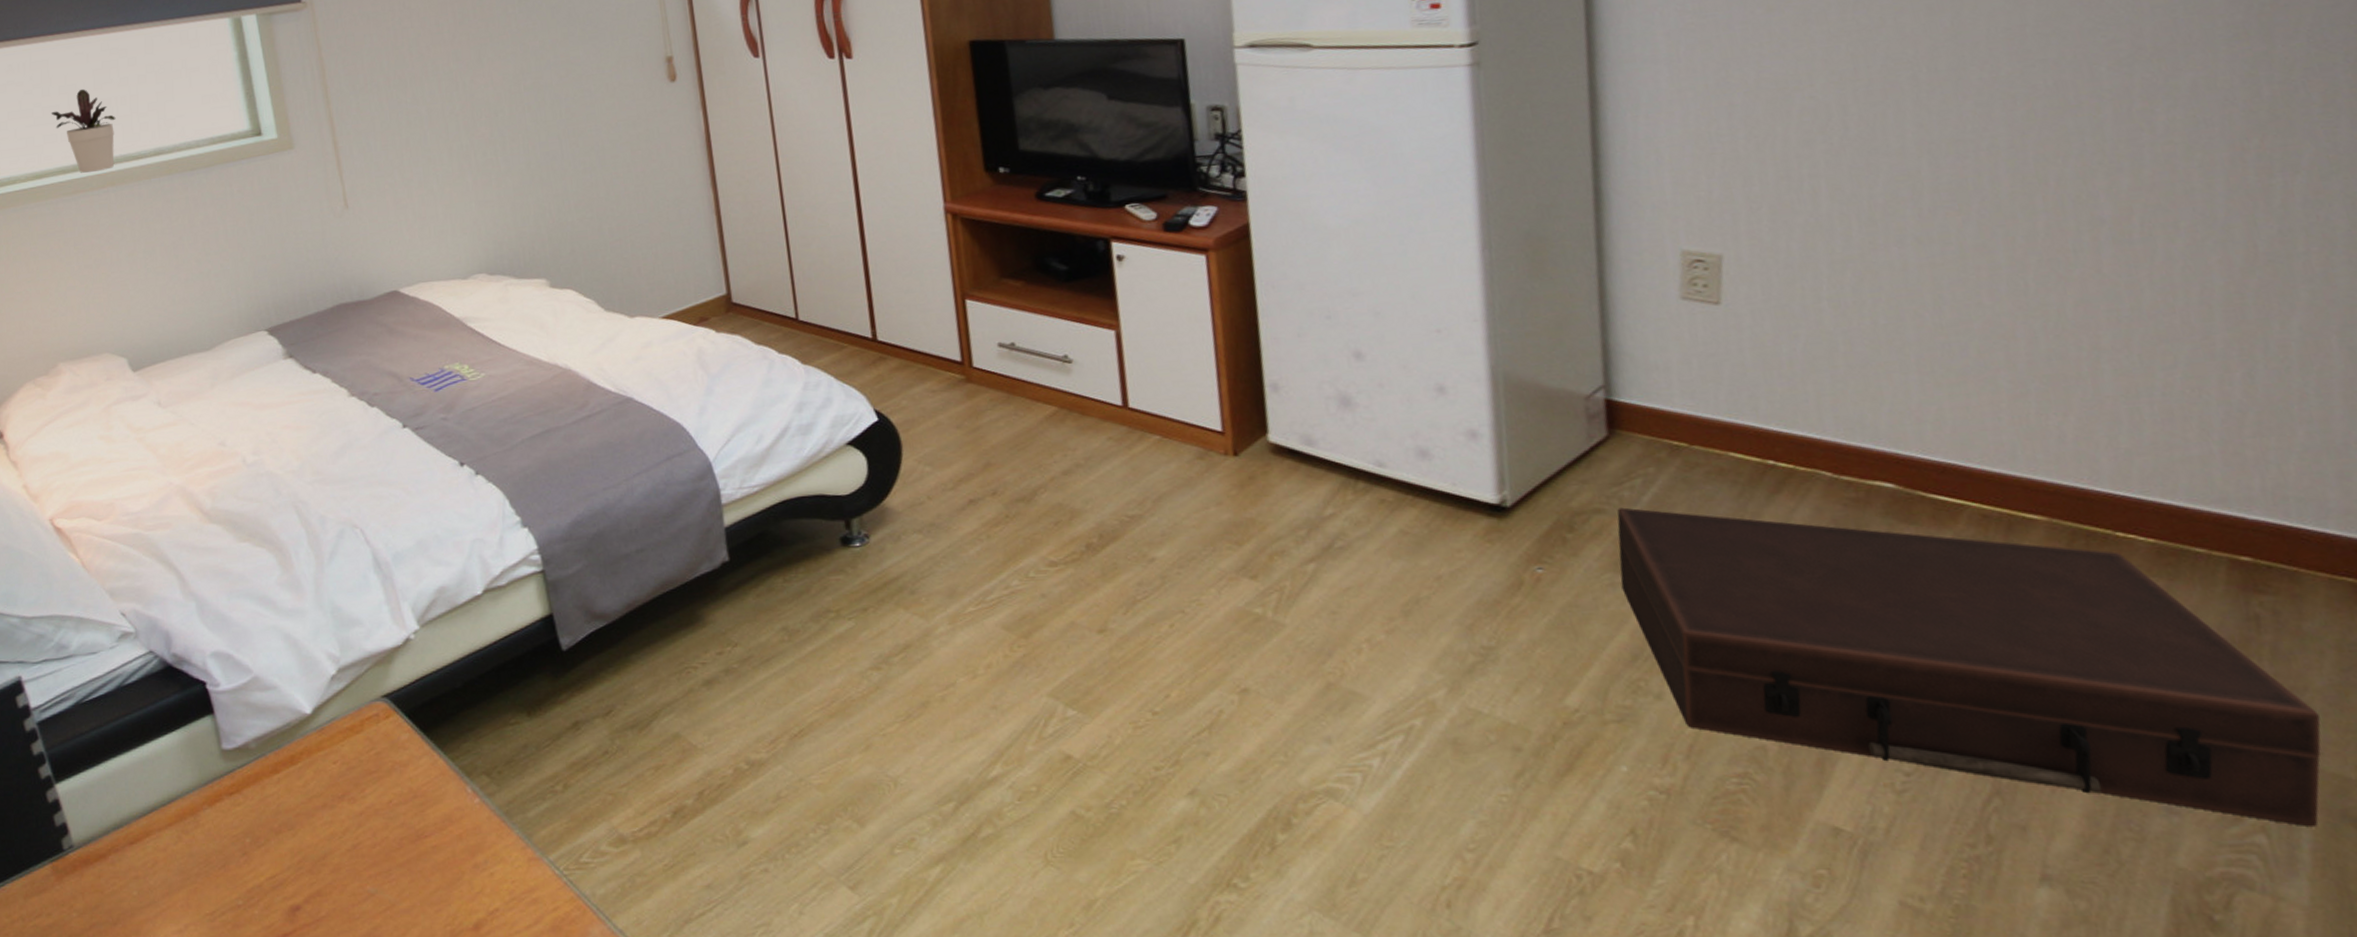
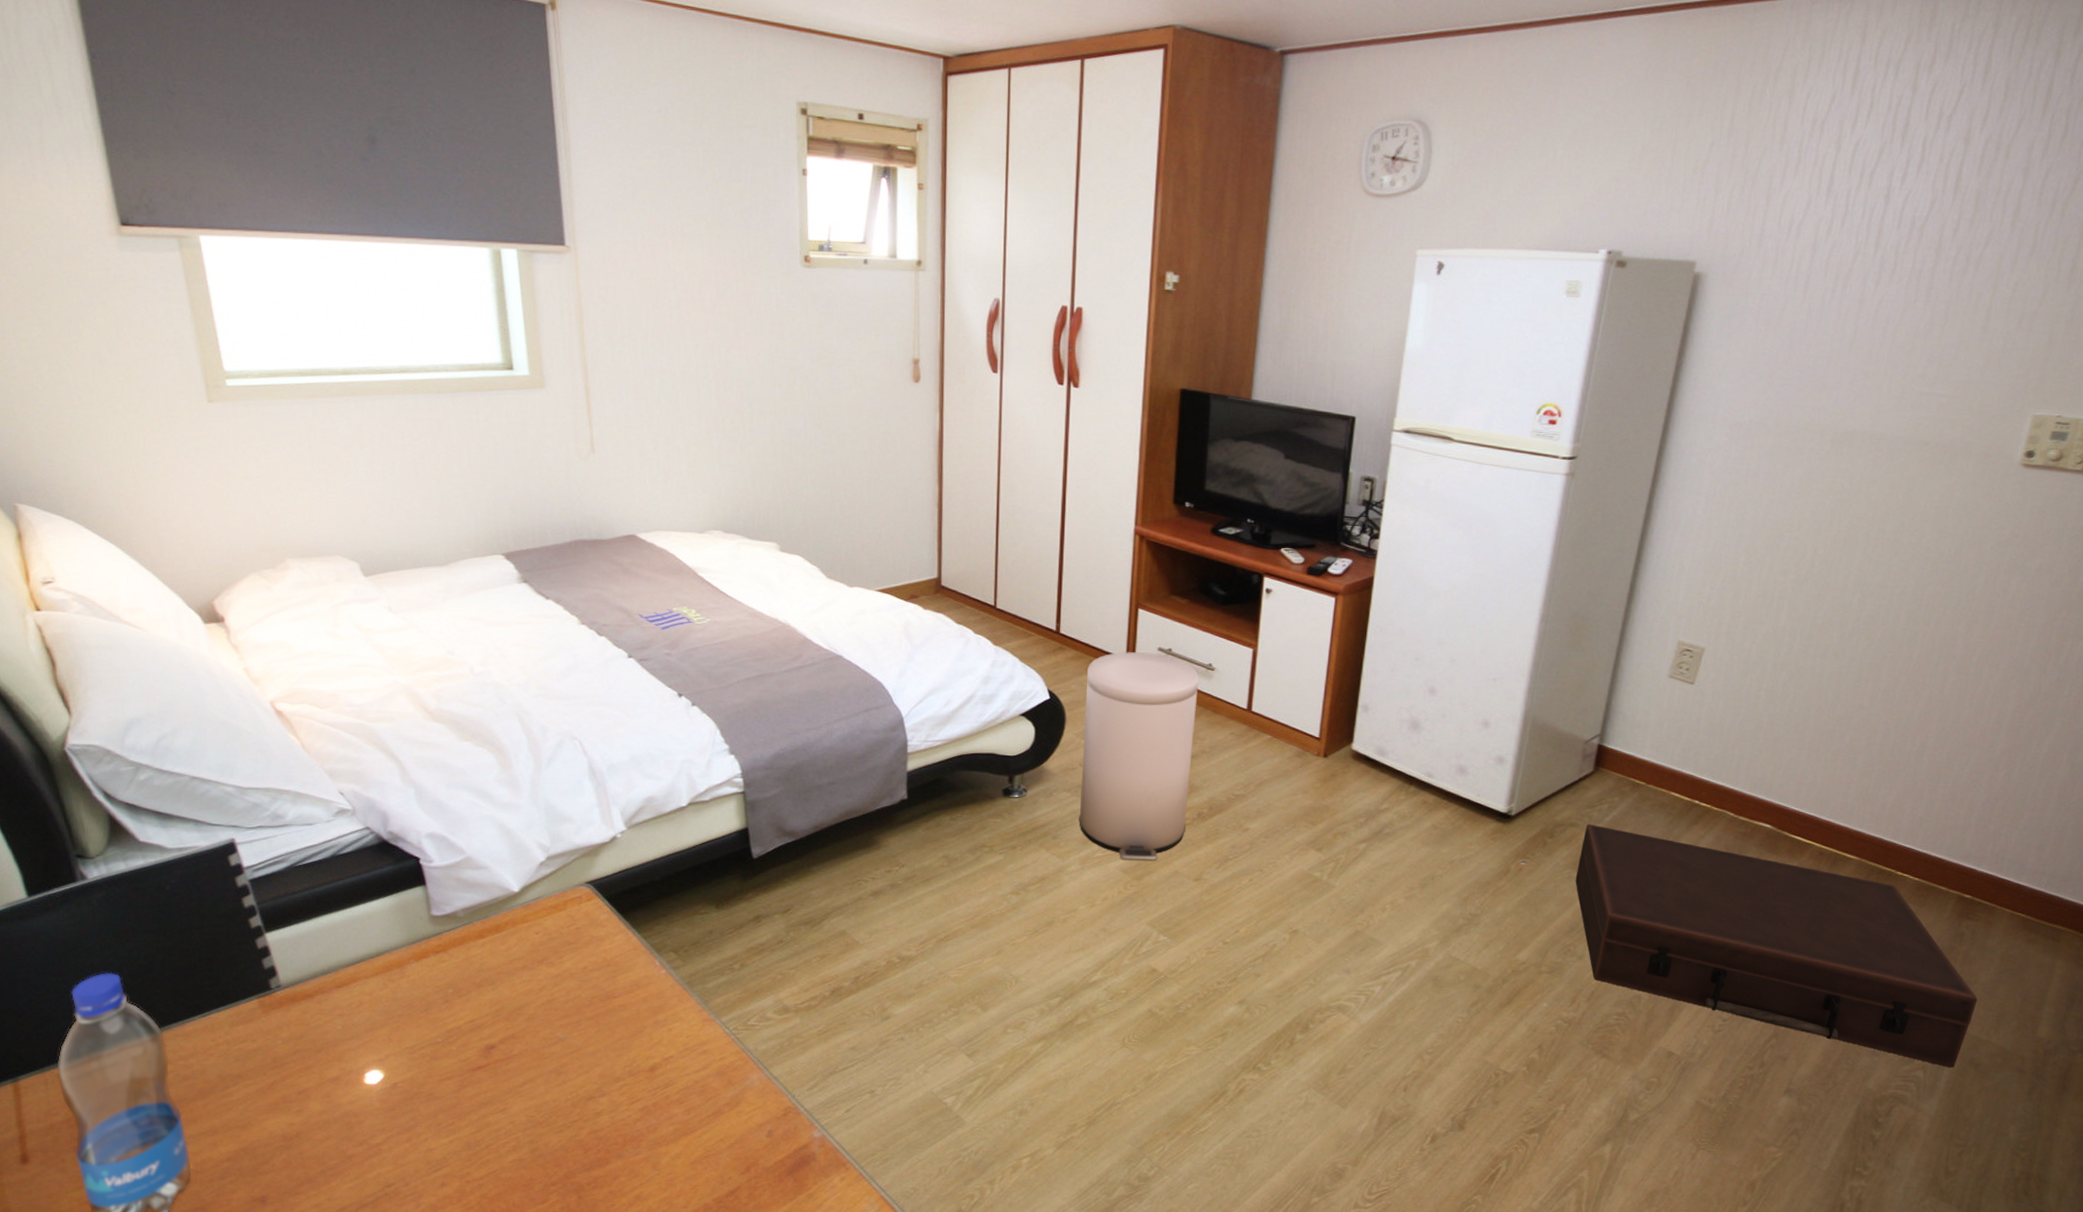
potted plant: present [51,89,116,173] -> none [290,294,361,379]
pedal bin: none [917,350,1074,614] -> present [1079,652,1199,861]

